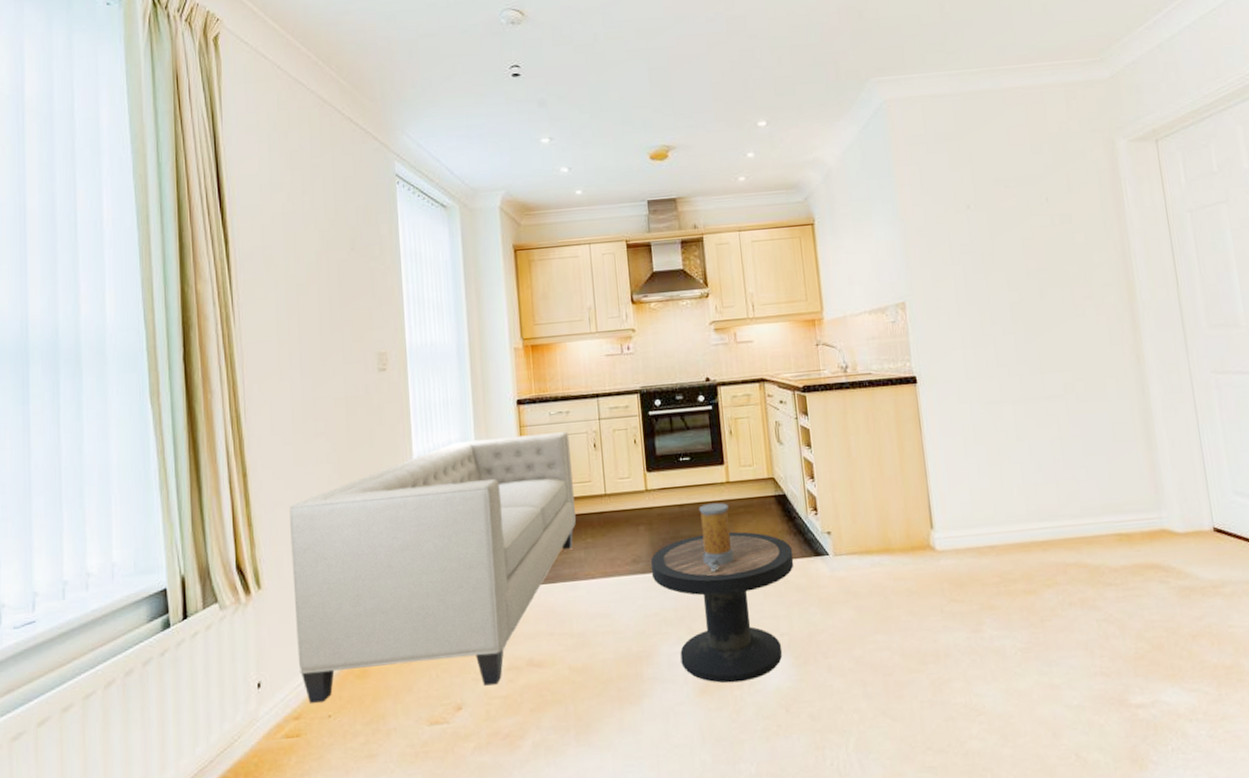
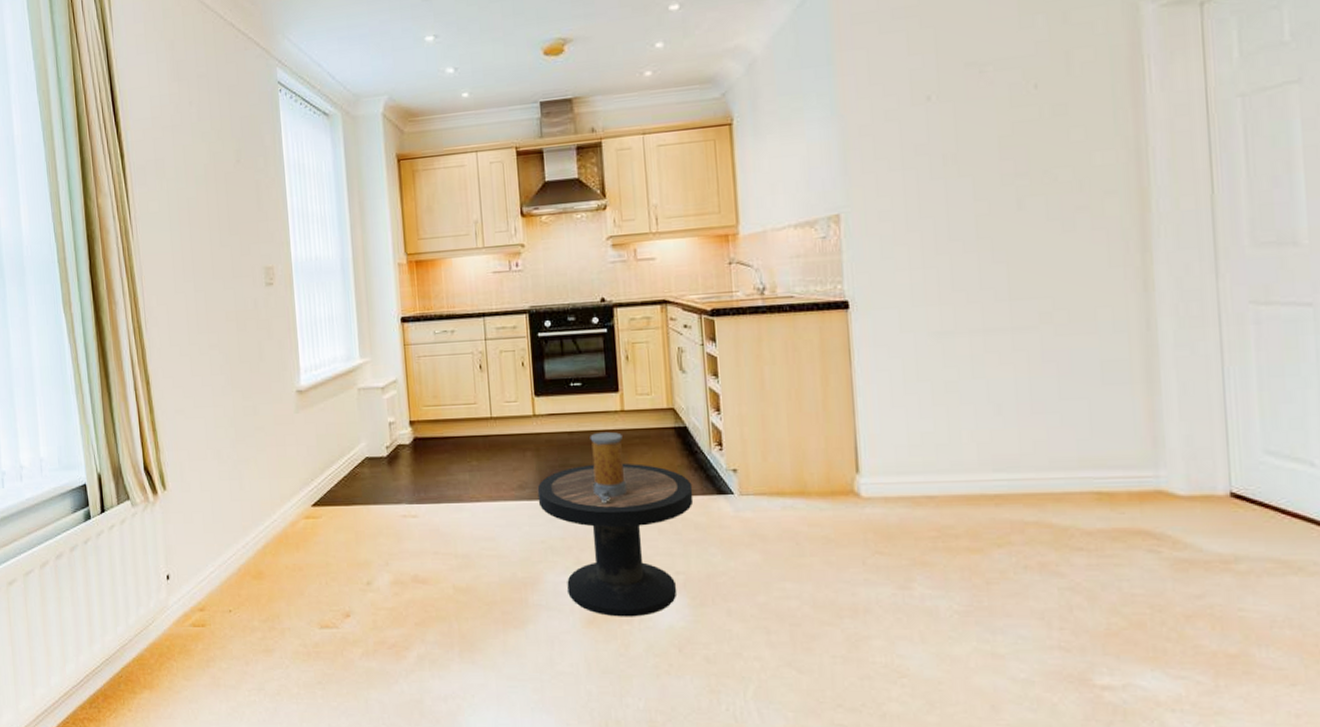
sofa: present [289,431,576,704] -> none [188,351,461,599]

